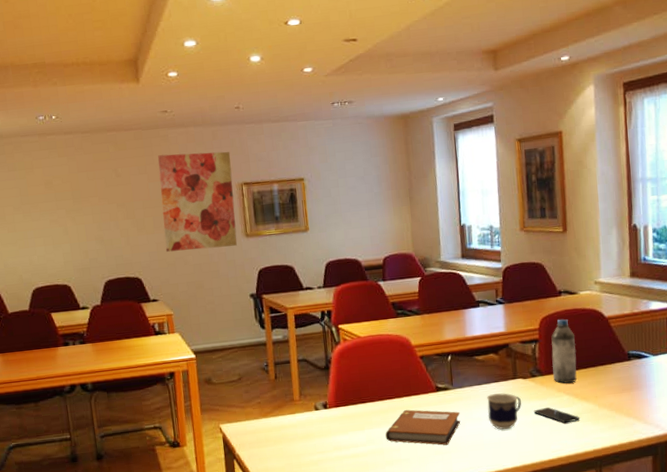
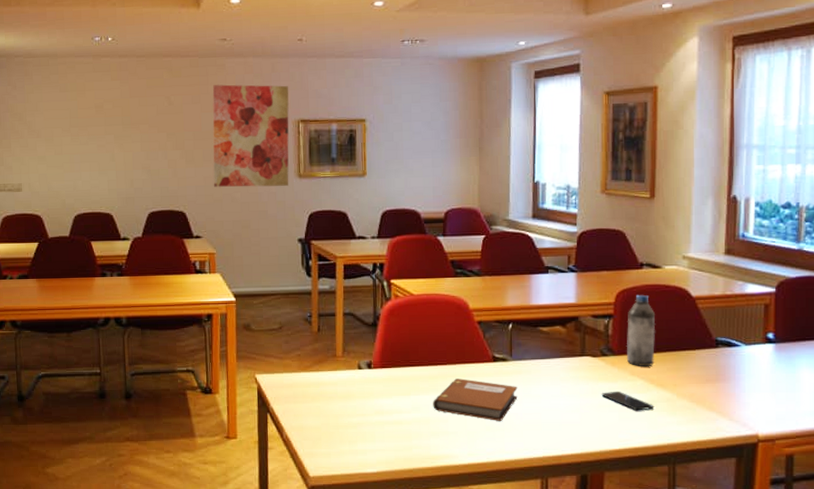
cup: present [487,393,521,430] -> none [548,370,588,411]

